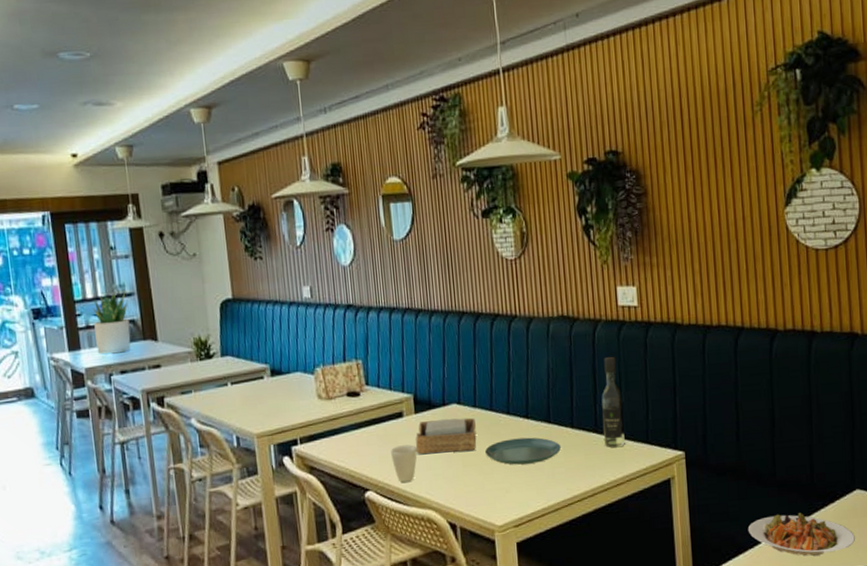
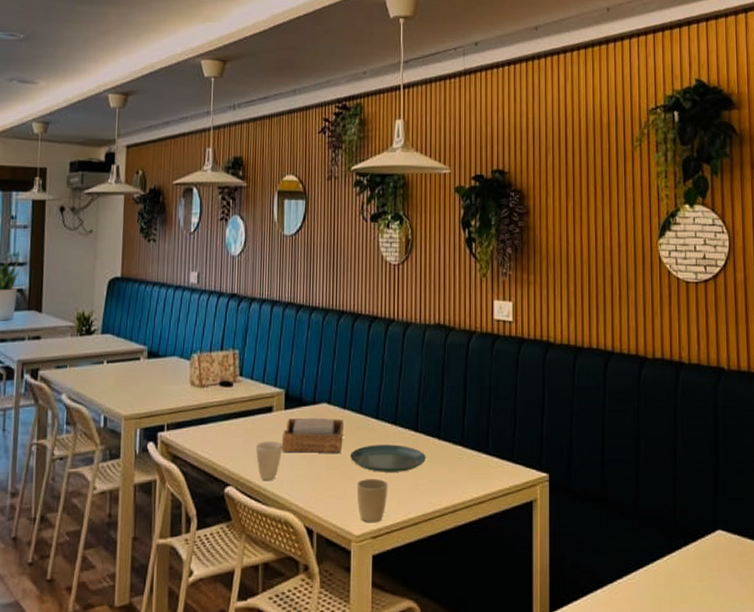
cup: none [494,471,526,513] -> present [356,479,389,523]
bottle: present [601,356,625,448] -> none [469,369,492,464]
salad: present [747,513,855,556] -> none [607,549,715,597]

